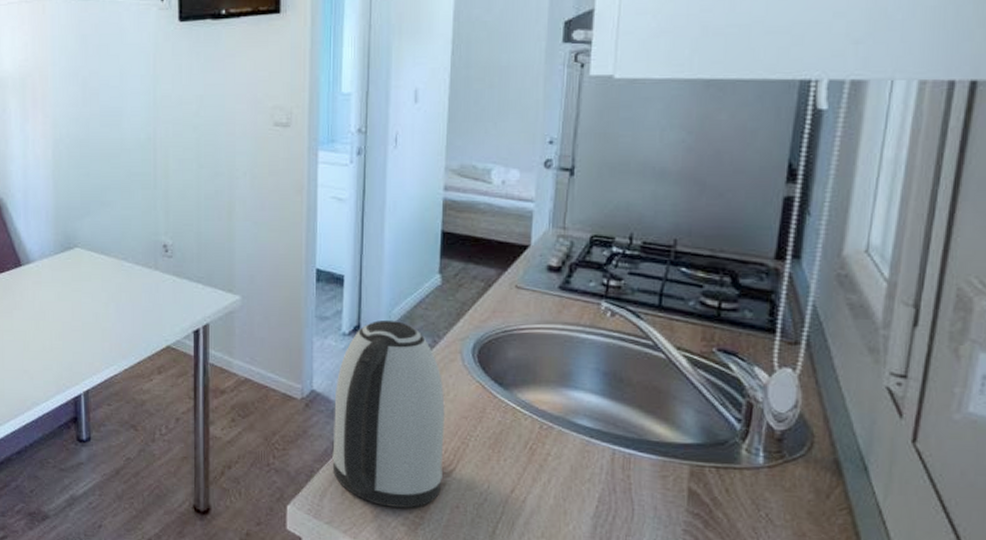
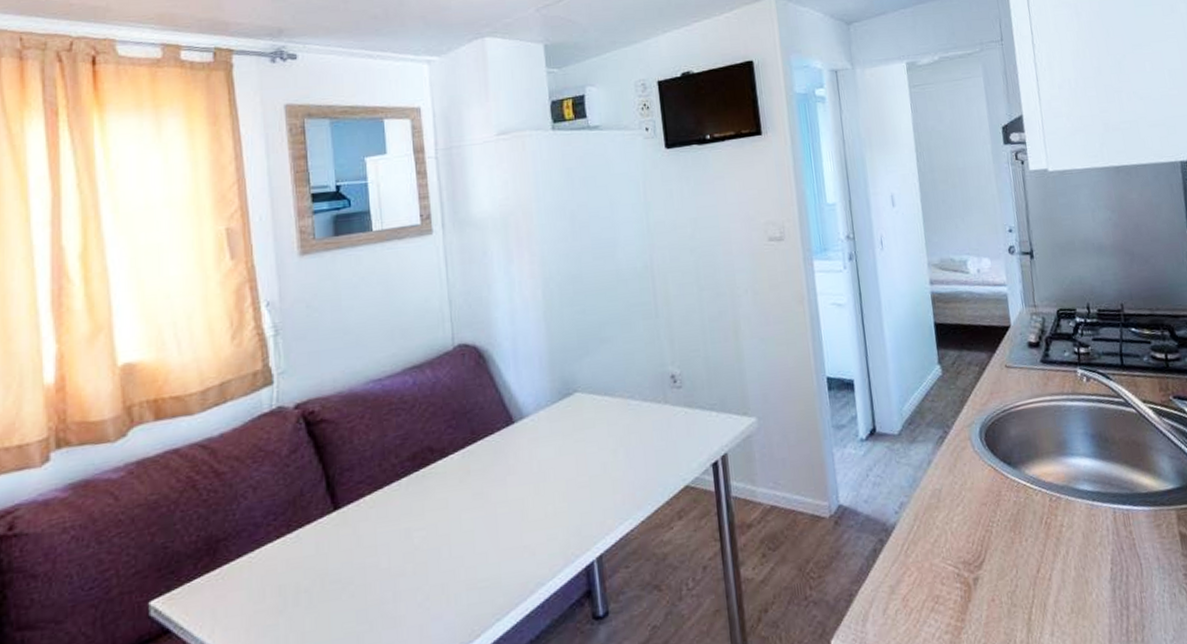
kettle: present [332,320,445,508] -> none [861,417,976,617]

